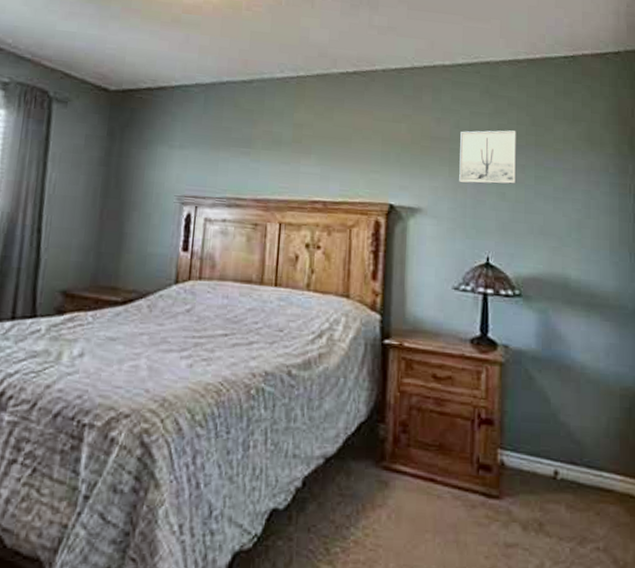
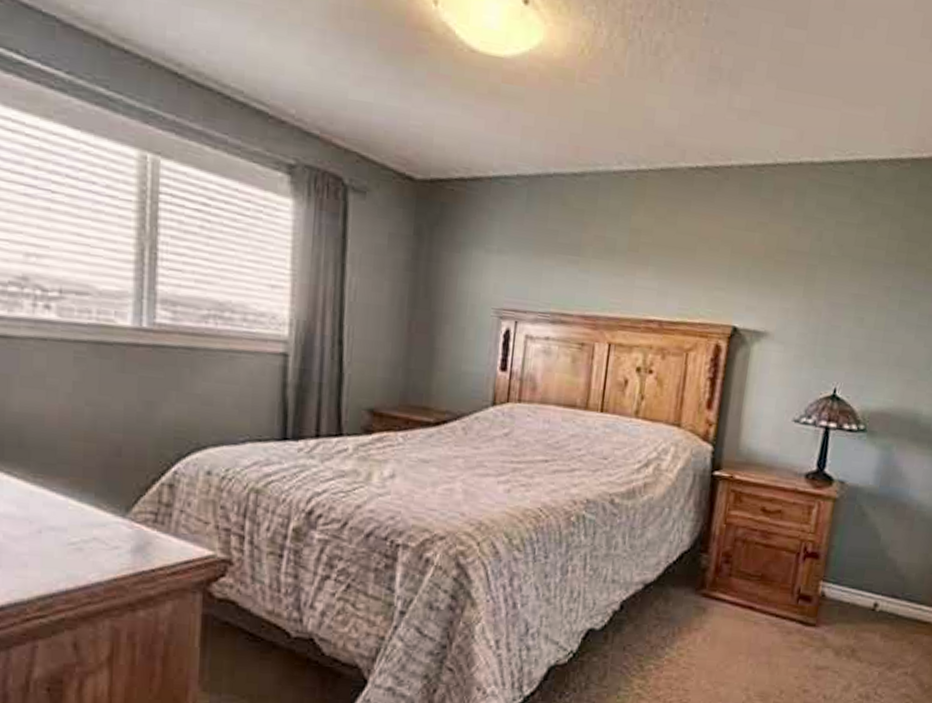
wall art: present [459,130,516,184] -> none [814,244,886,309]

